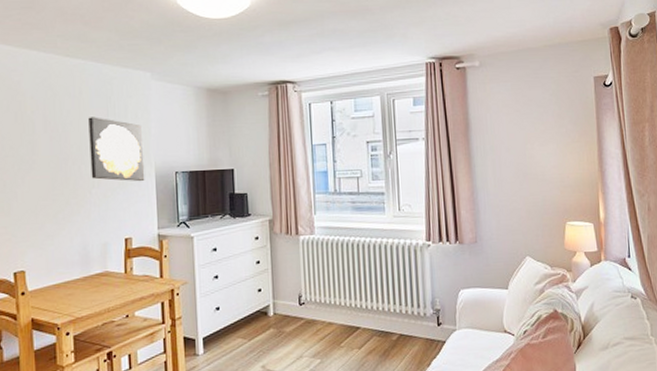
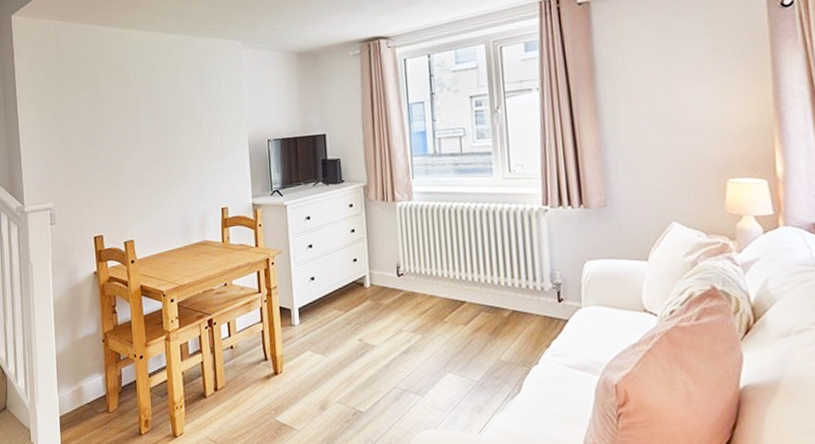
wall art: present [88,117,145,182] -> none [185,89,239,152]

